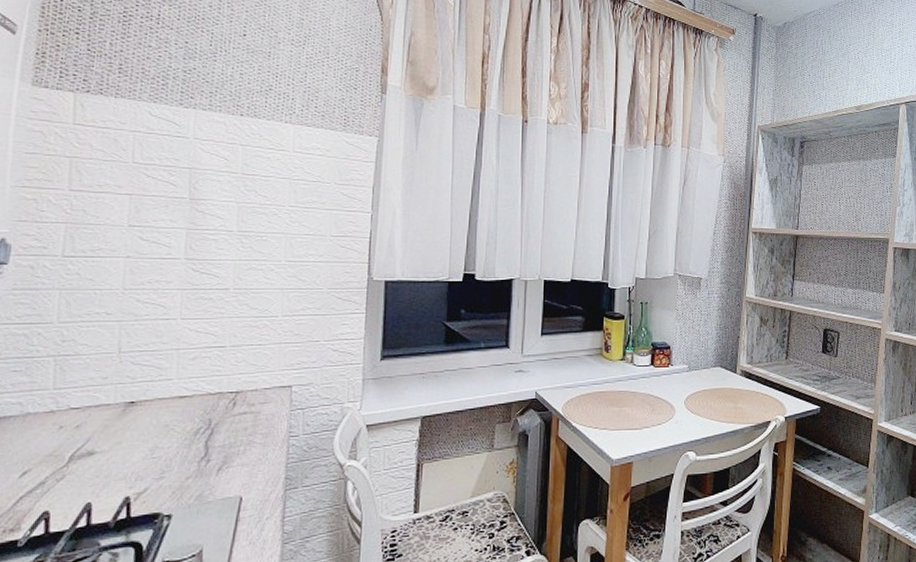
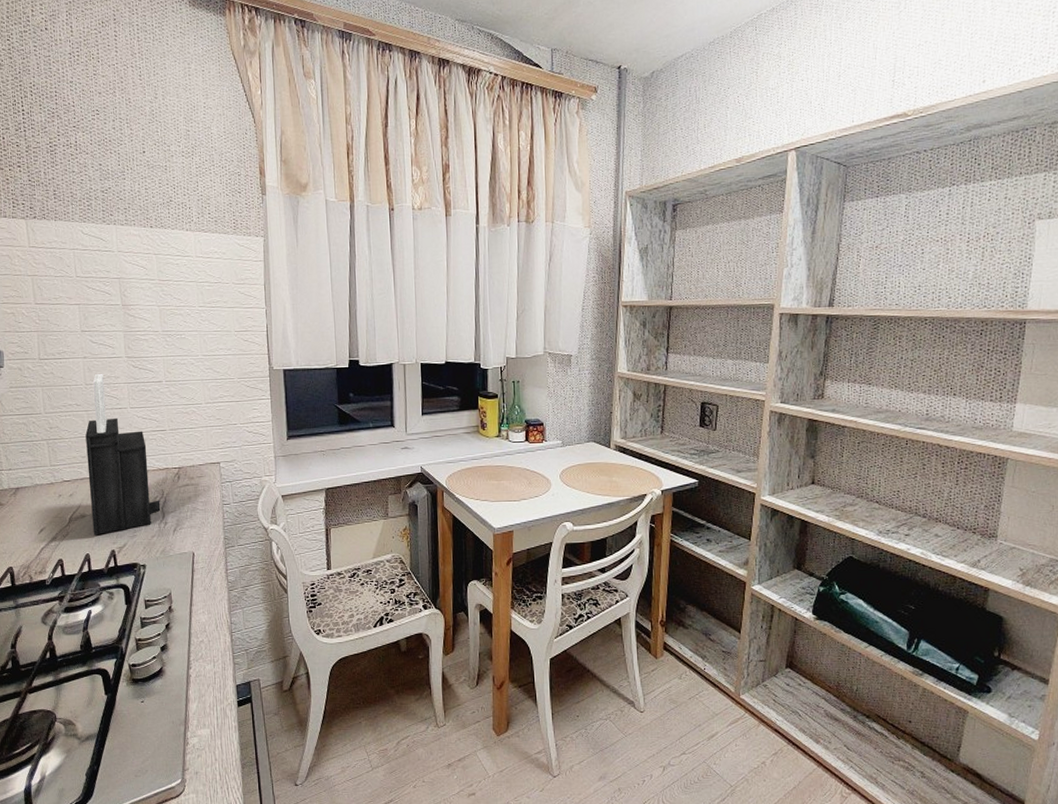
knife block: none [101,278,205,479] -> present [85,374,161,536]

